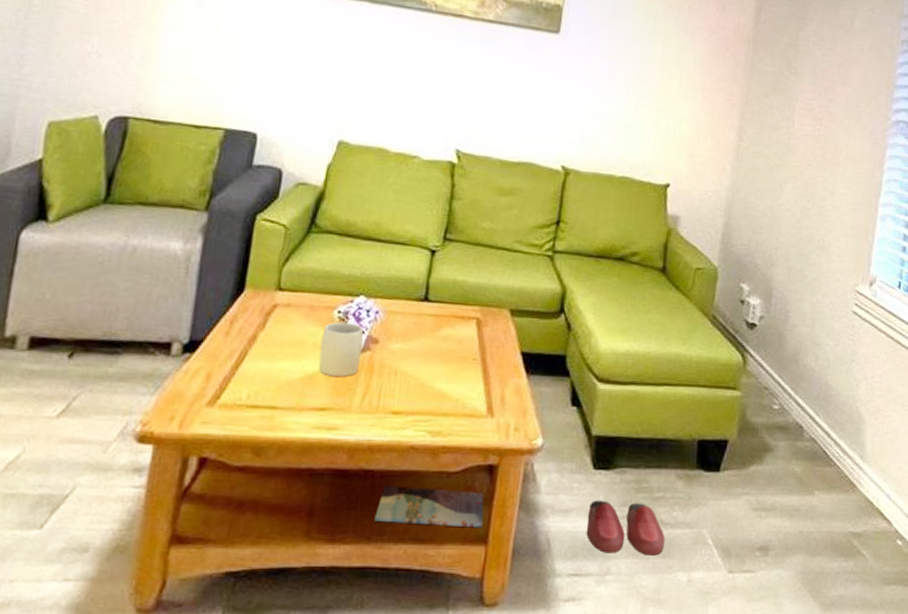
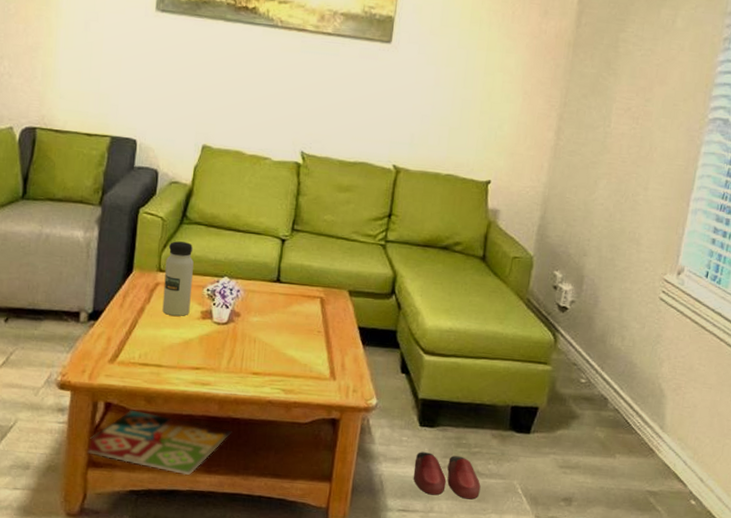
gameboard: none [170,465,364,548] -> present [87,409,232,476]
water bottle: none [280,253,323,345] -> present [162,241,194,316]
mug: present [318,322,364,377] -> none [193,298,228,343]
magazine: present [374,486,484,528] -> none [241,431,328,469]

